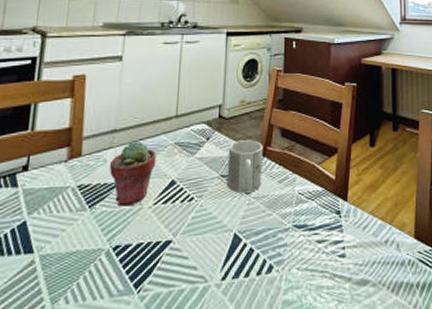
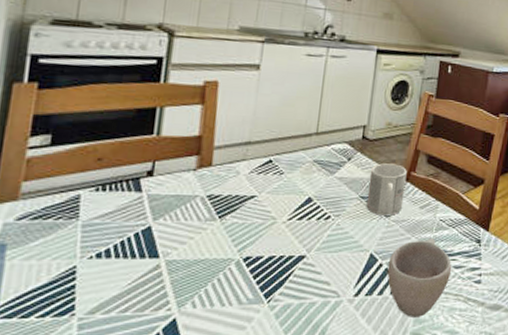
potted succulent: present [109,140,157,207] -> none [241,155,294,220]
cup: none [252,213,315,299] -> present [387,239,452,317]

